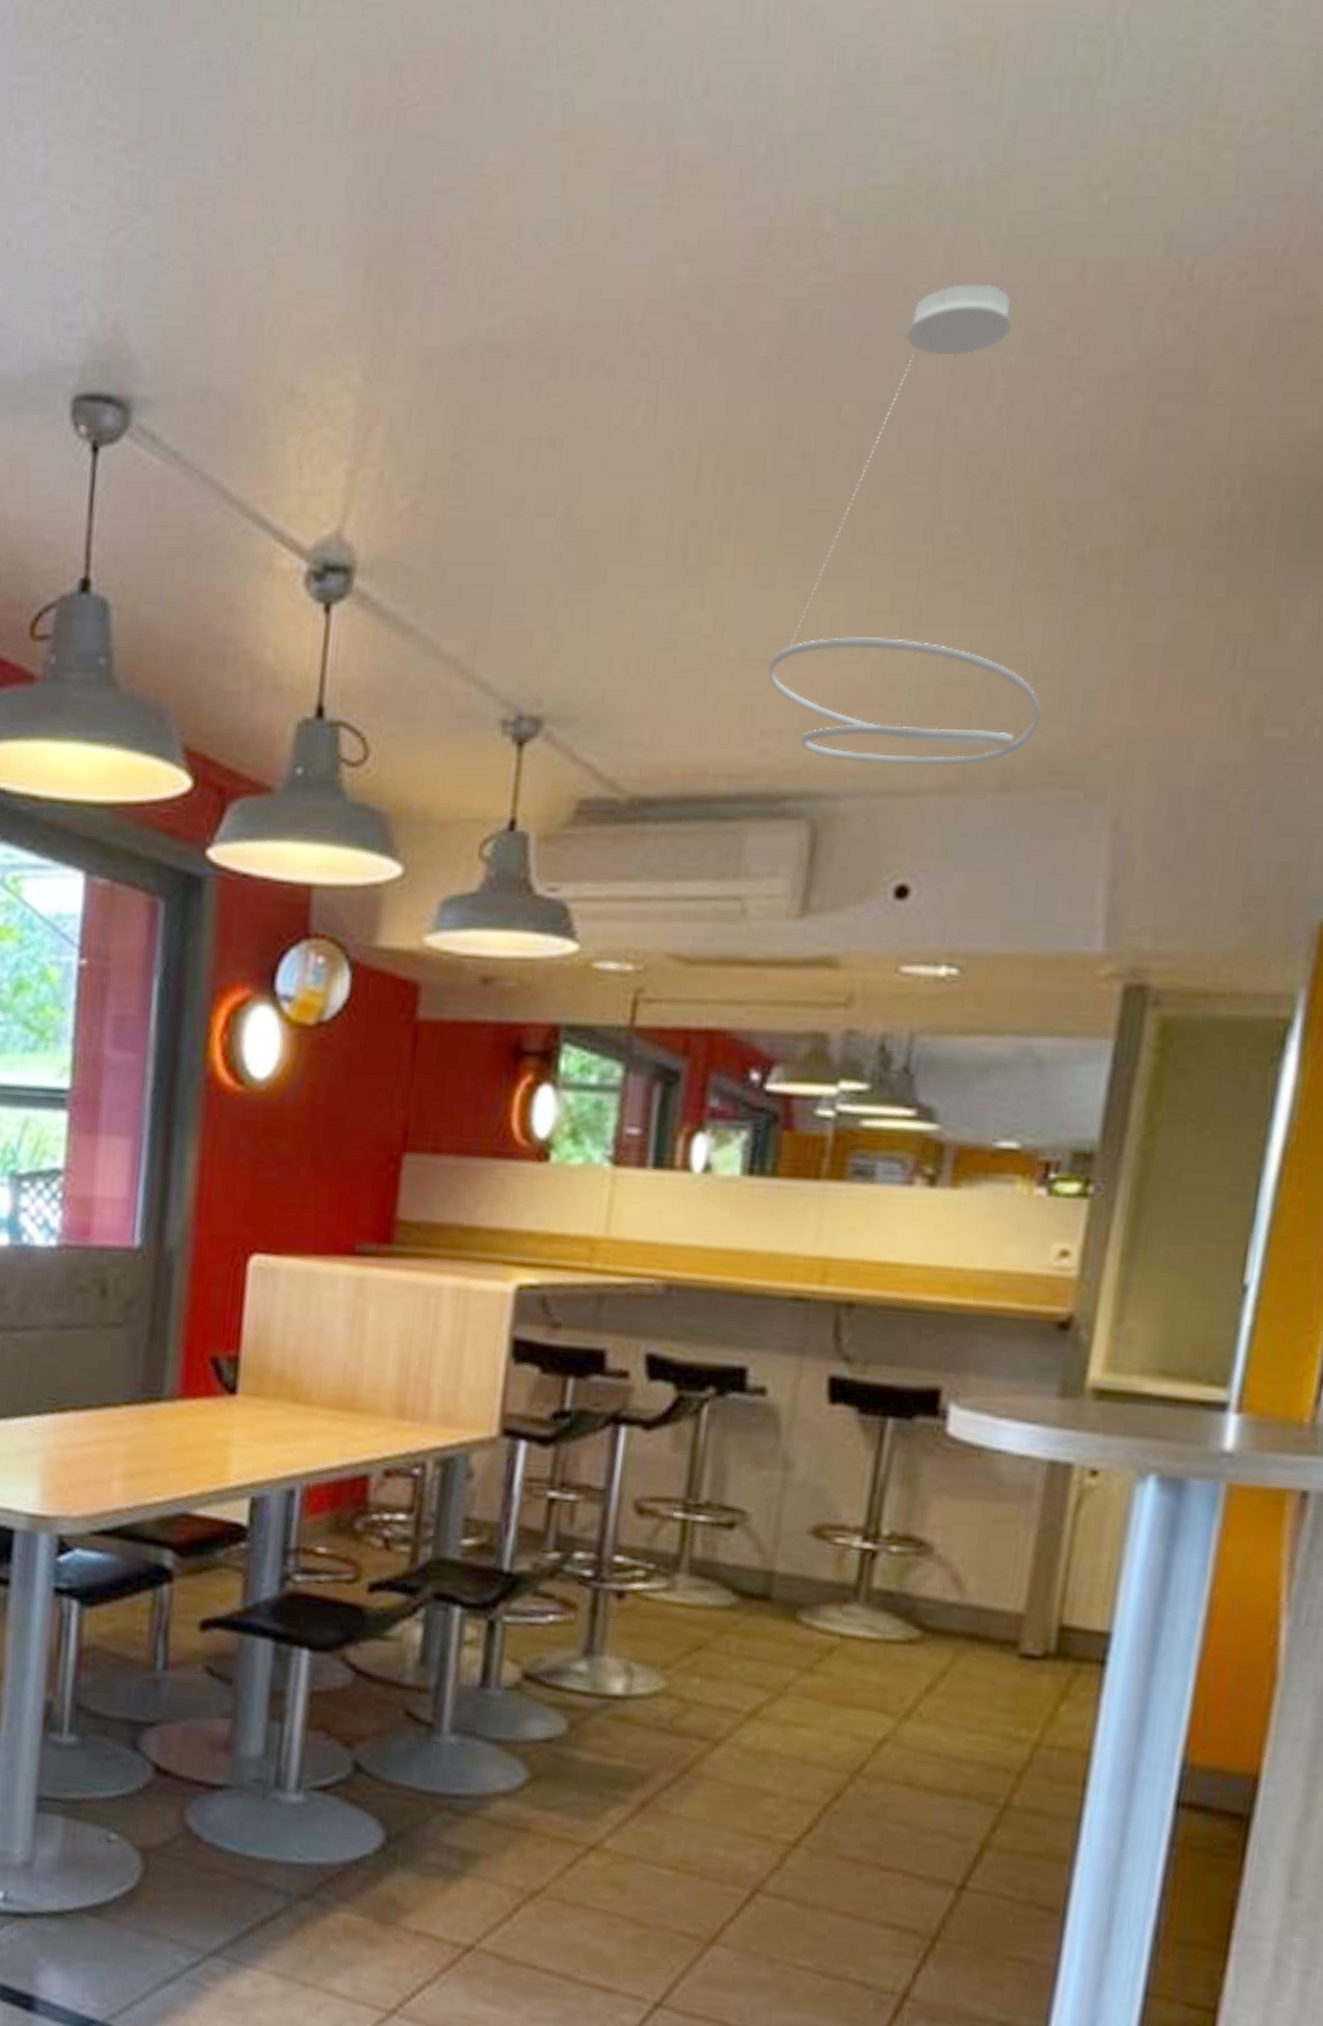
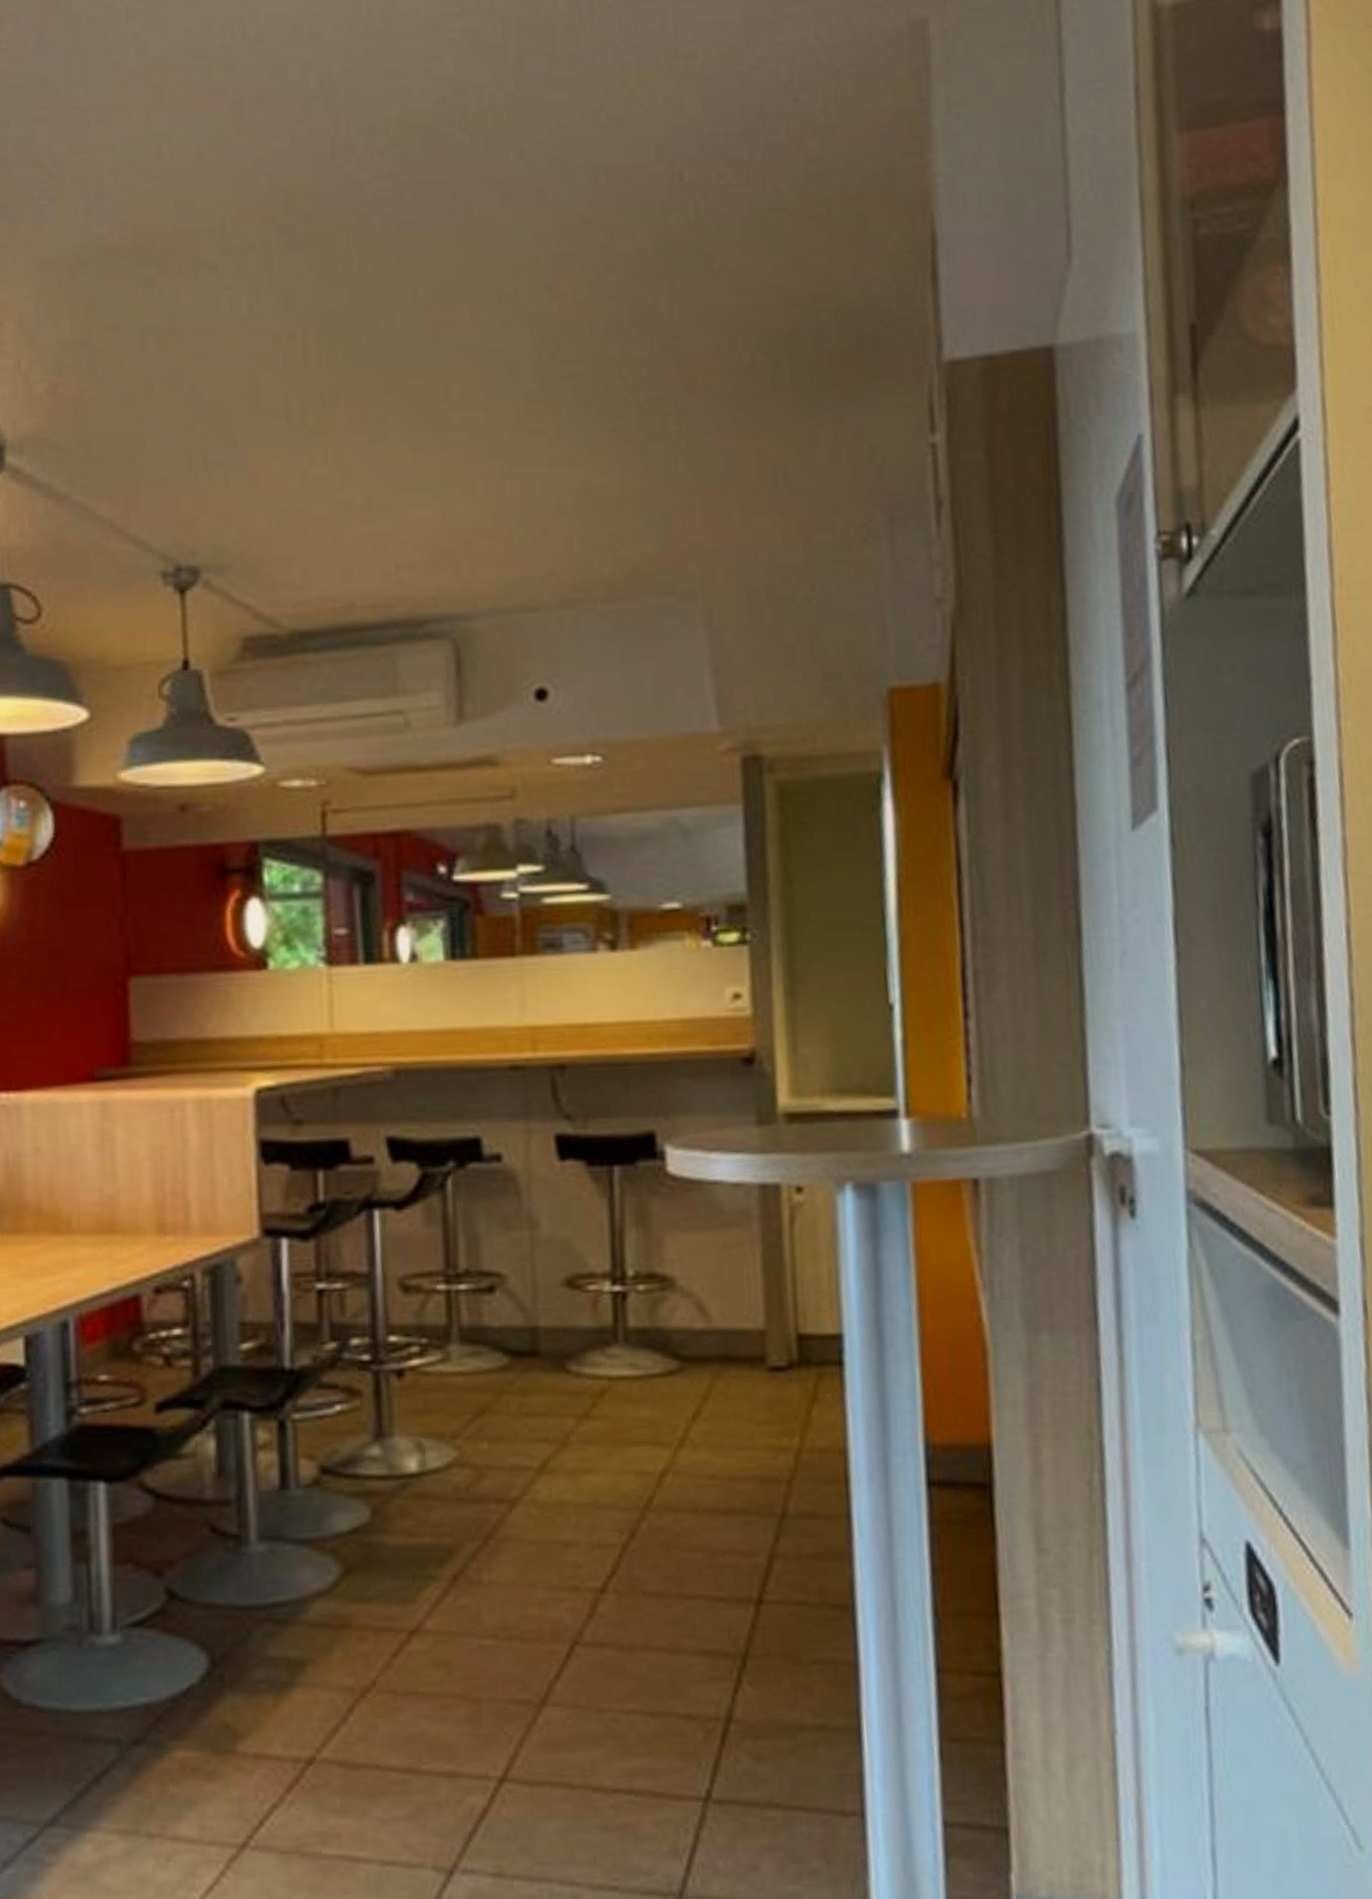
pendant light: present [767,284,1041,767] -> none [393,187,630,587]

